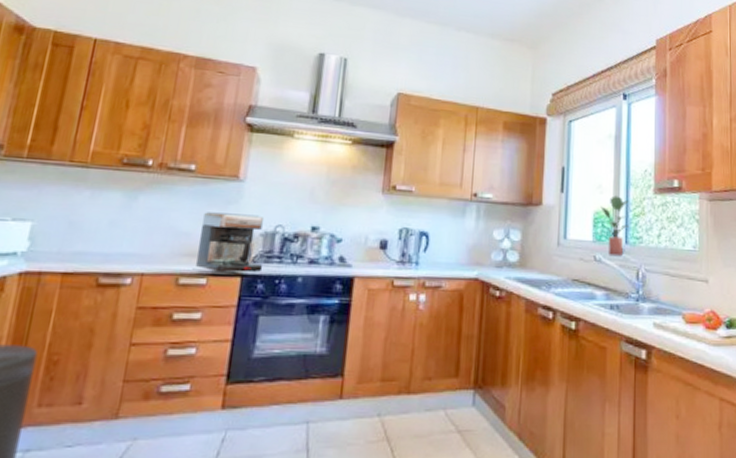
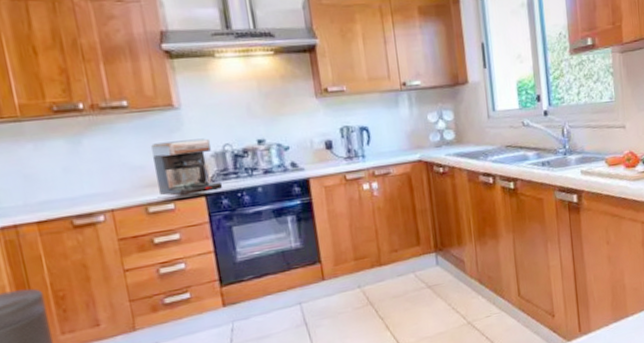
potted plant: present [600,195,630,257] -> none [522,62,551,120]

